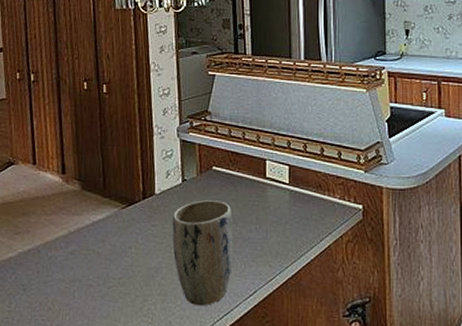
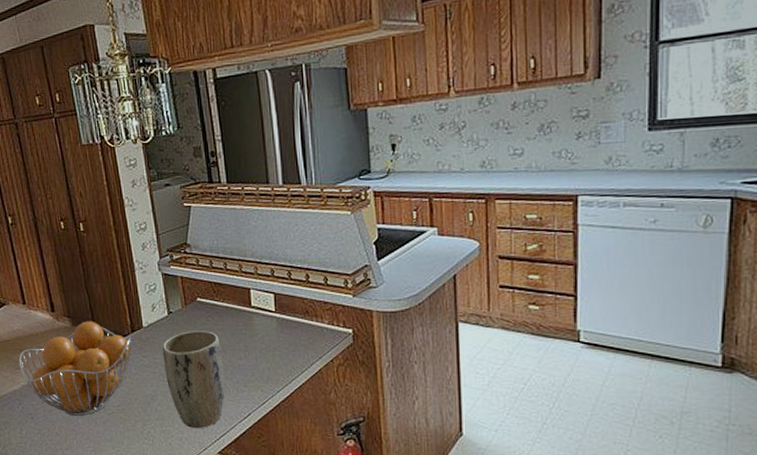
fruit basket: none [19,185,142,290] -> present [18,321,132,417]

